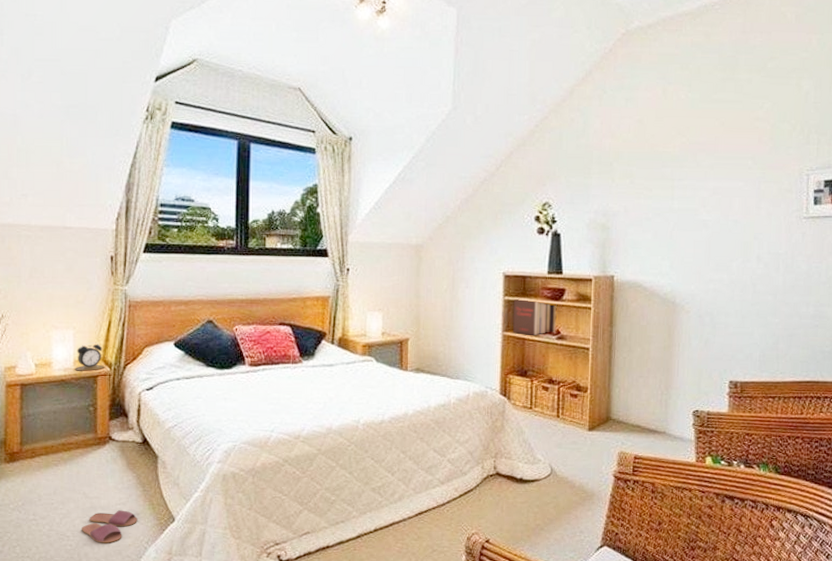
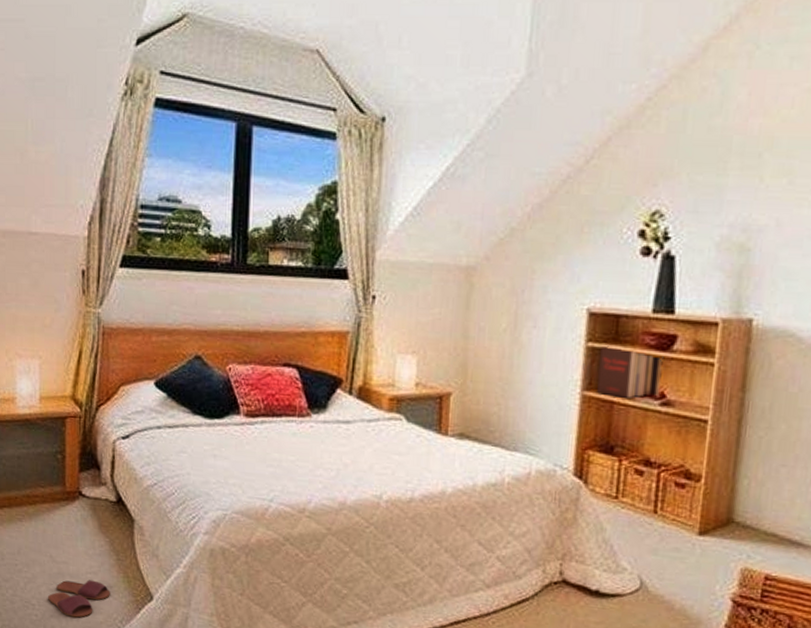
alarm clock: present [74,342,105,371] -> none [40,376,75,412]

